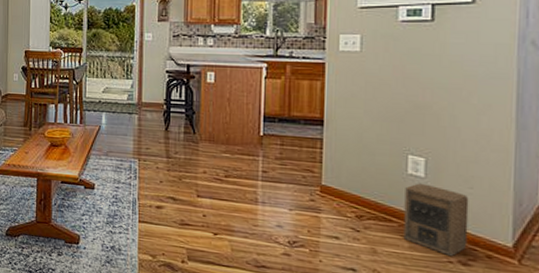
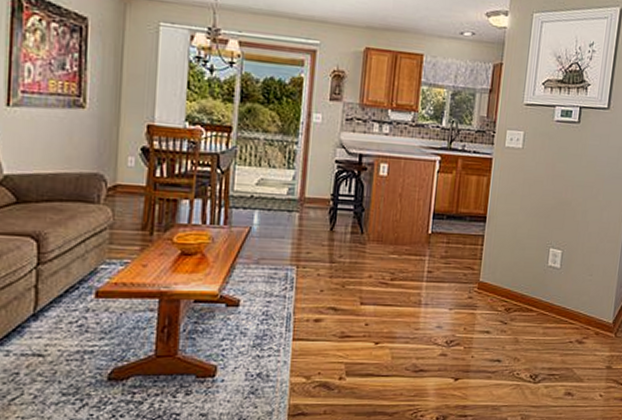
speaker: present [403,183,469,256] -> none [539,274,589,336]

